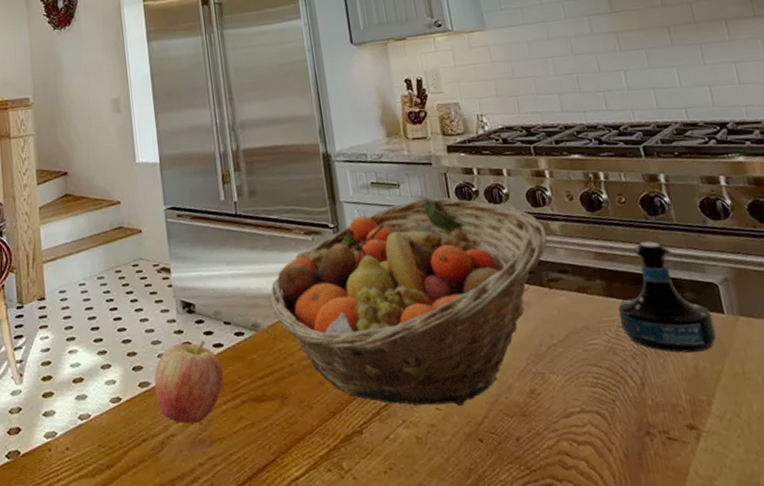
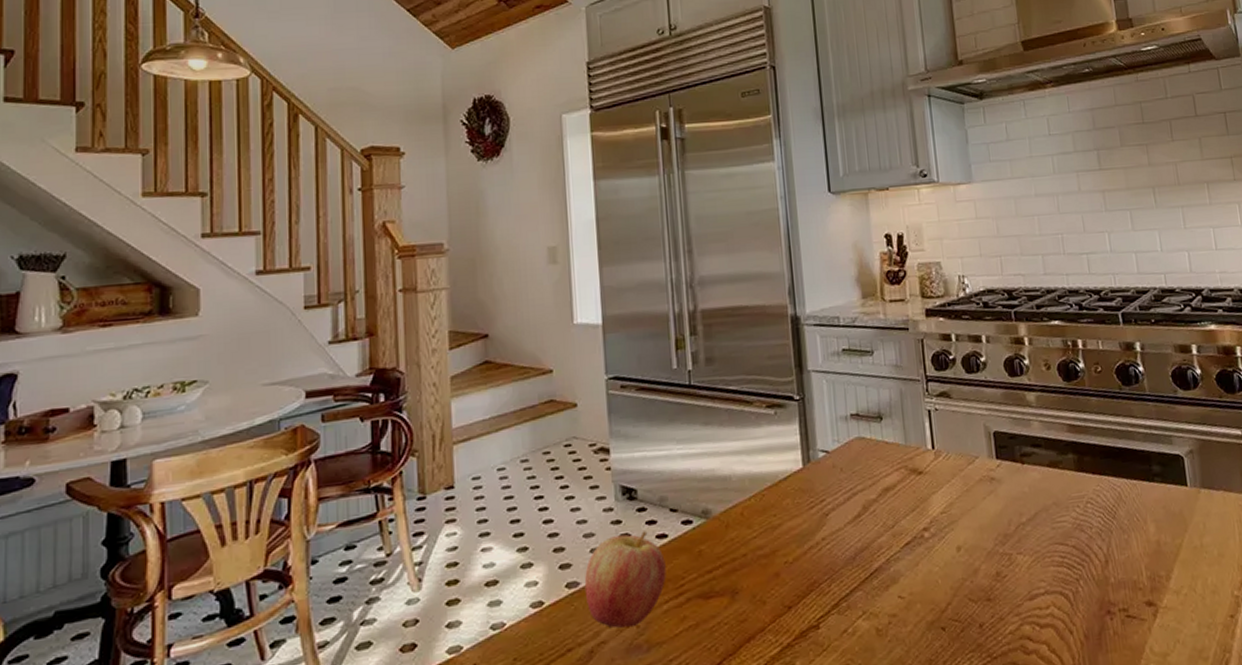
fruit basket: present [269,197,548,406] -> none [723,366,1023,595]
tequila bottle: present [618,241,717,353] -> none [1088,413,1179,528]

